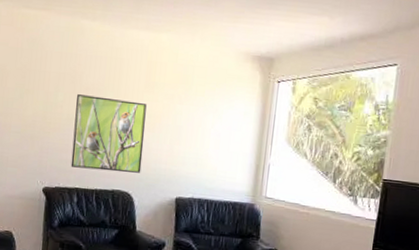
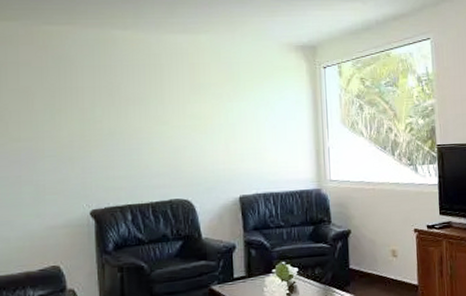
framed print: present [70,94,147,173] -> none [117,105,198,183]

